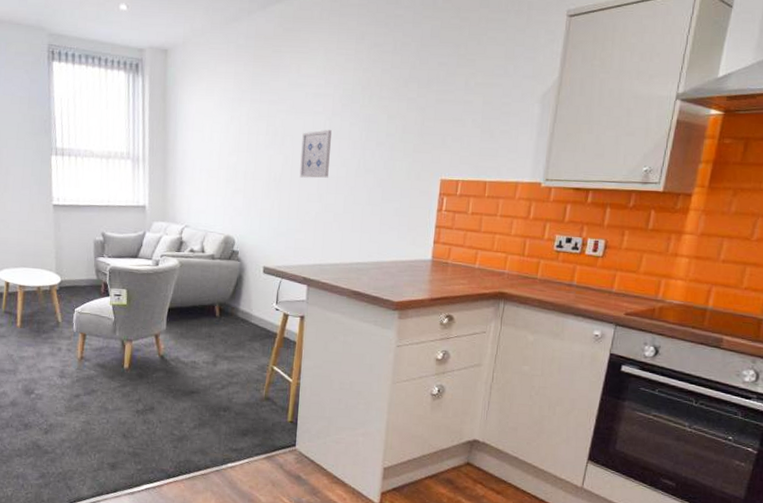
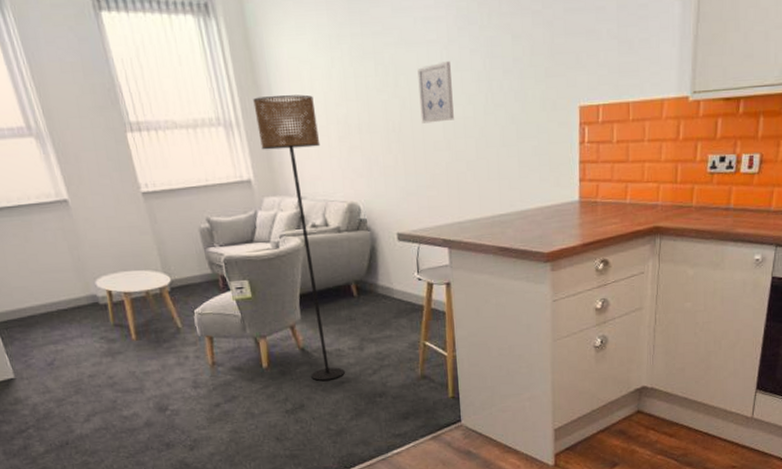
floor lamp: none [159,140,211,389] -> present [253,94,345,381]

